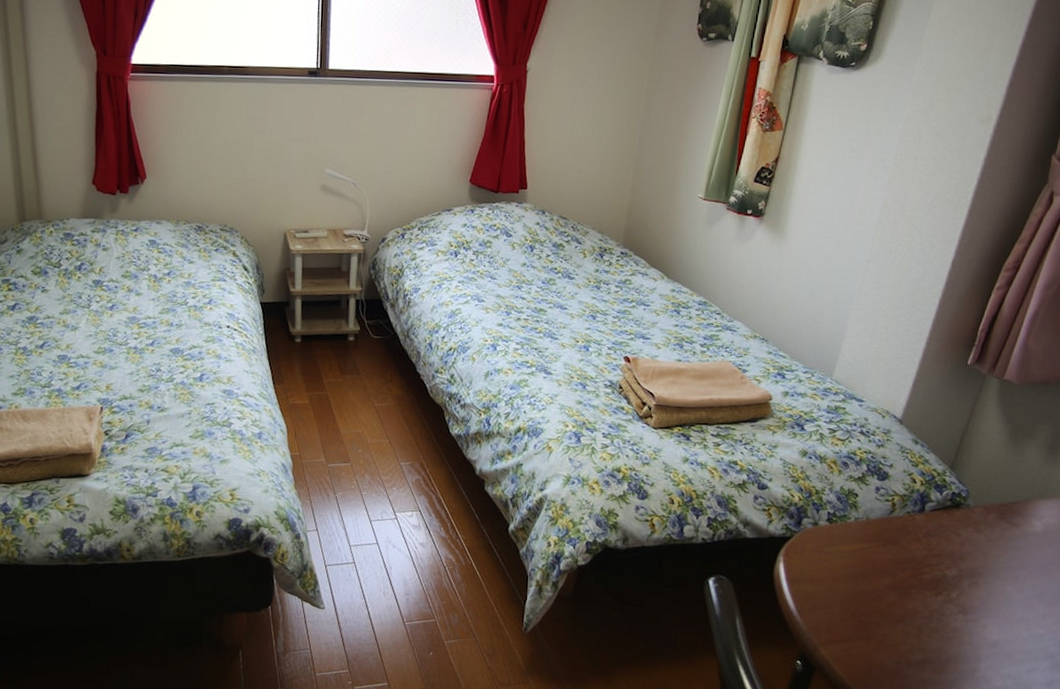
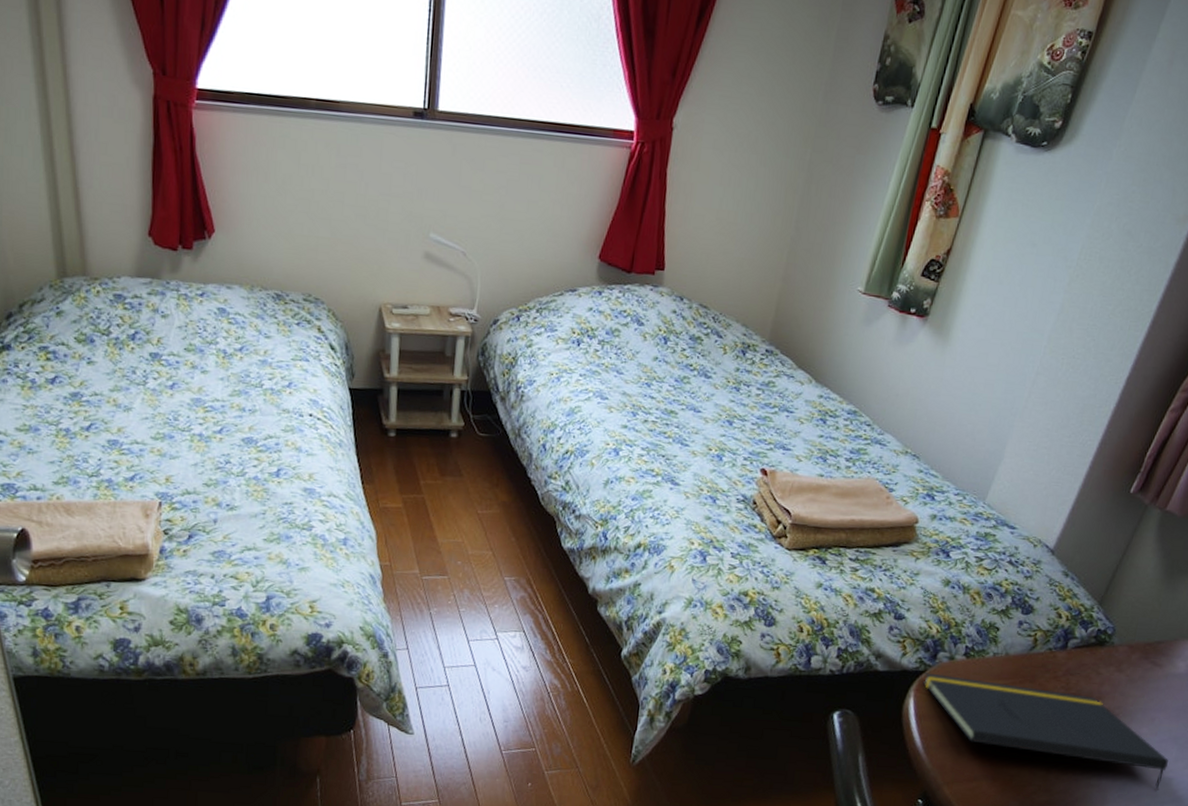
notepad: none [790,538,1037,647] -> present [922,672,1168,790]

